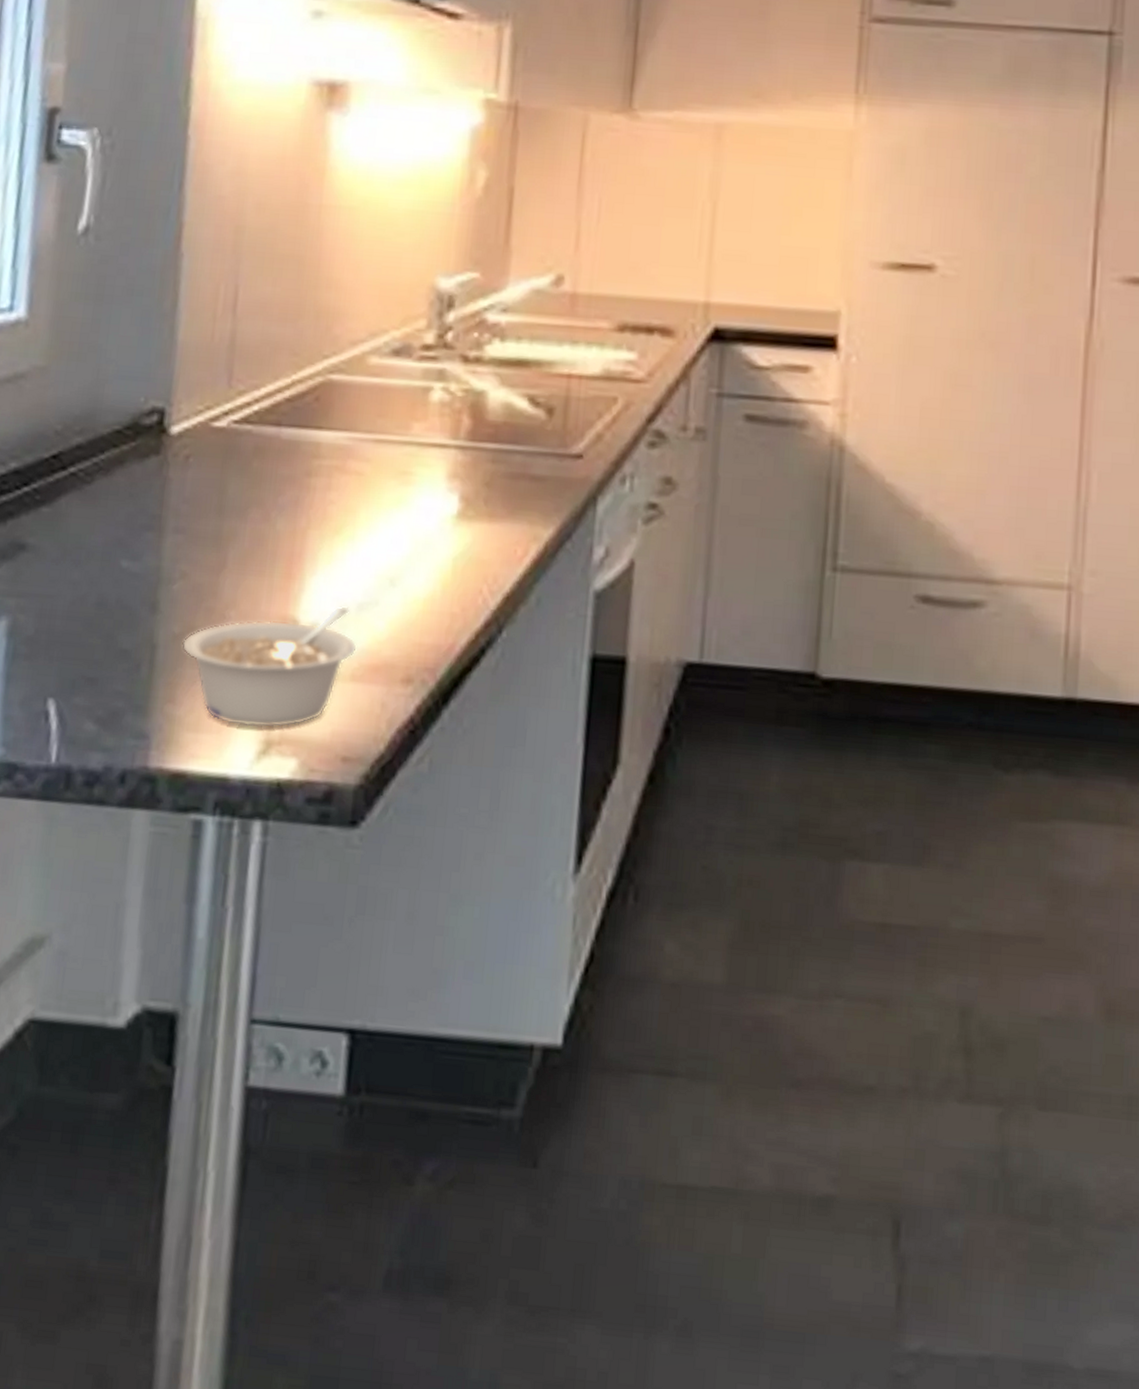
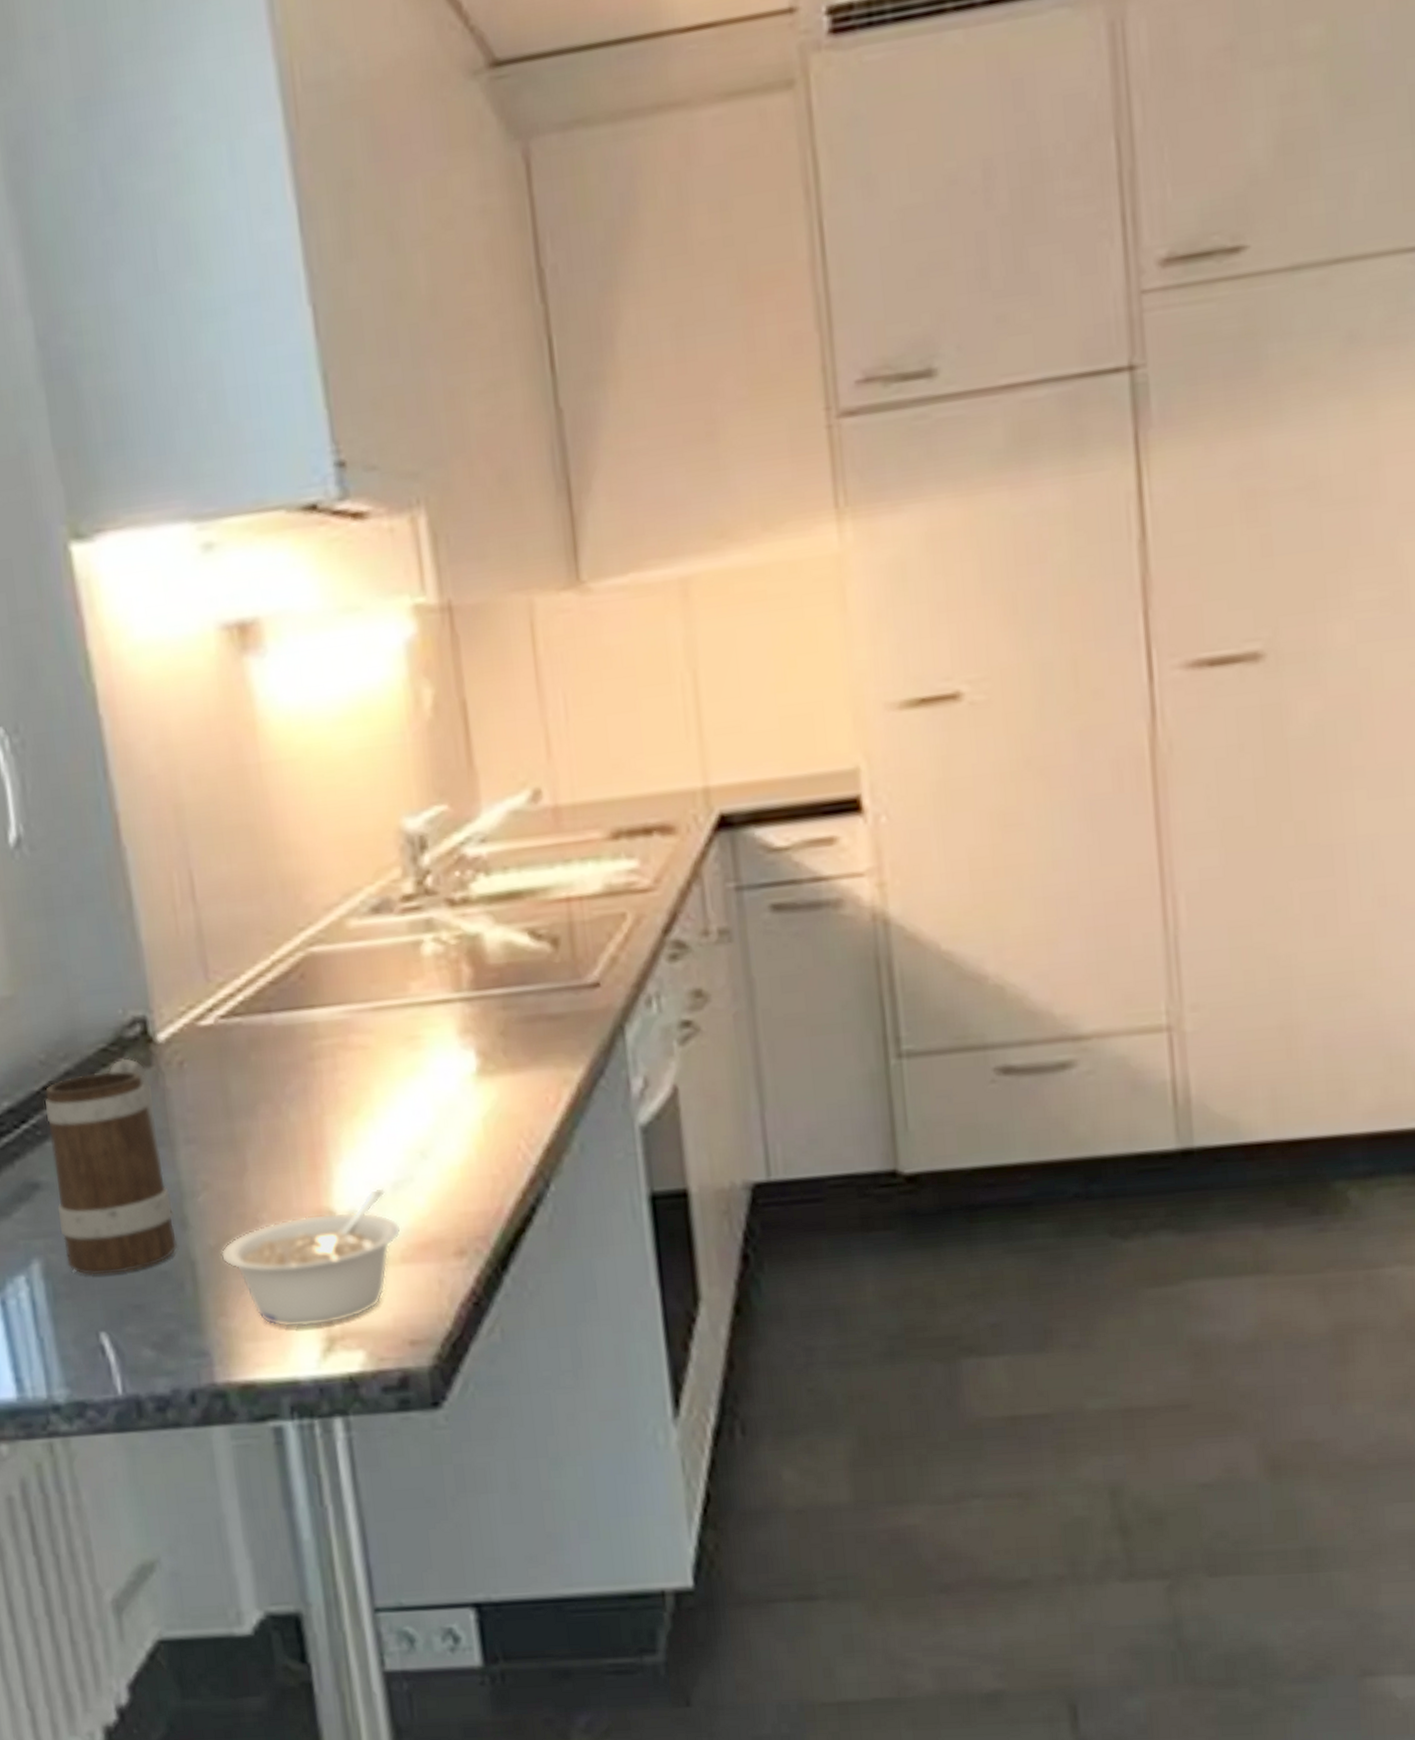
mug: none [34,443,154,645] -> present [45,1058,178,1276]

